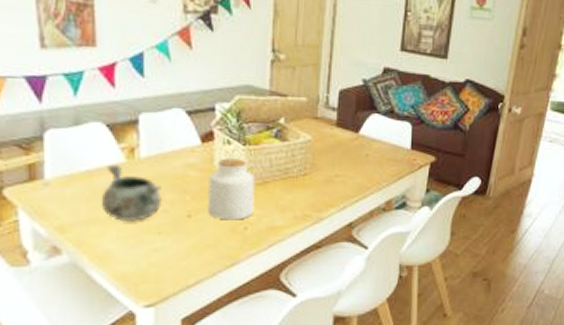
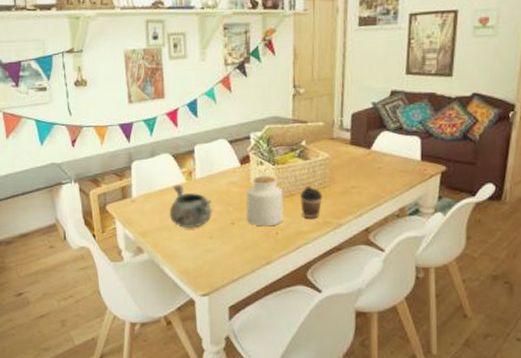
coffee cup: none [275,173,303,211] -> present [300,187,323,218]

